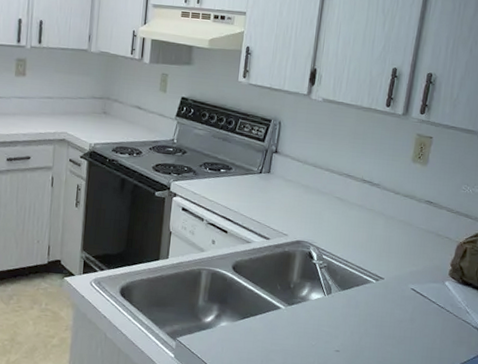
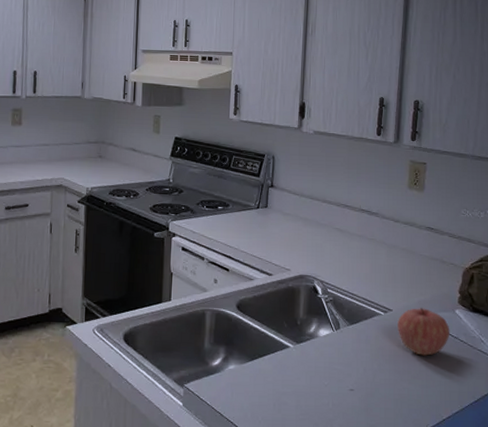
apple: none [387,278,438,323] -> present [398,308,450,356]

